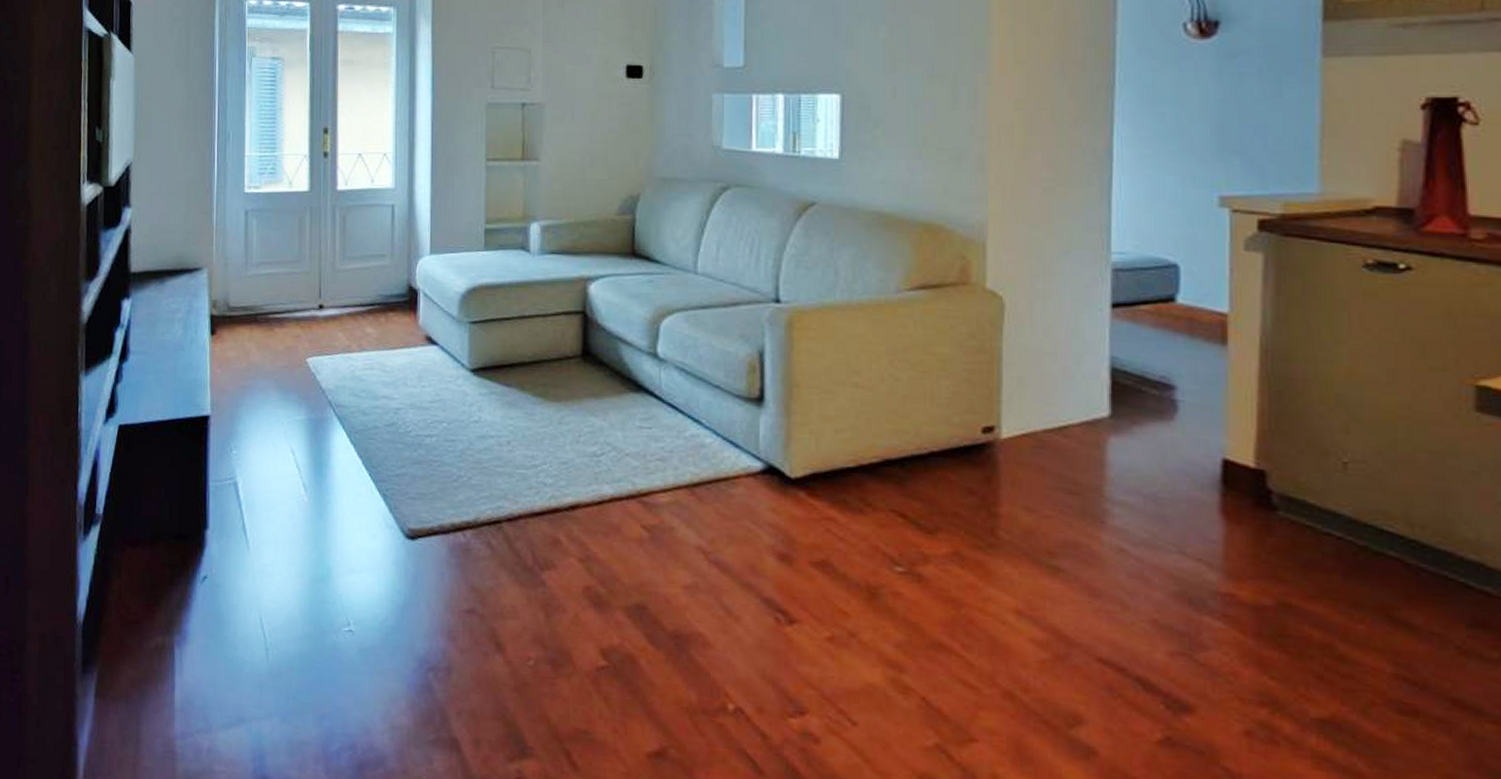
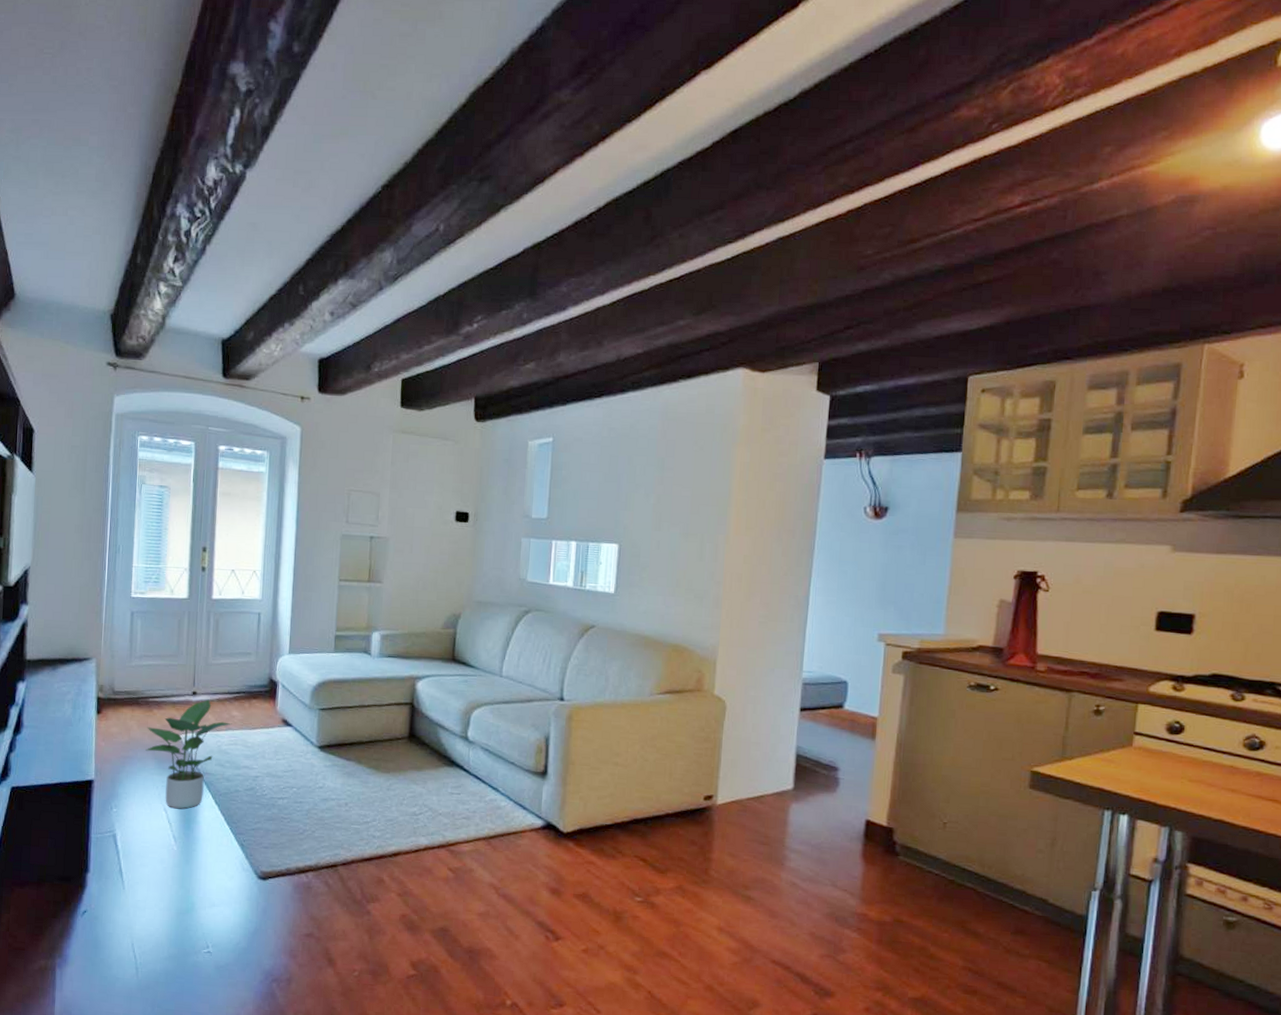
potted plant: none [267,314,367,450] -> present [145,699,232,809]

